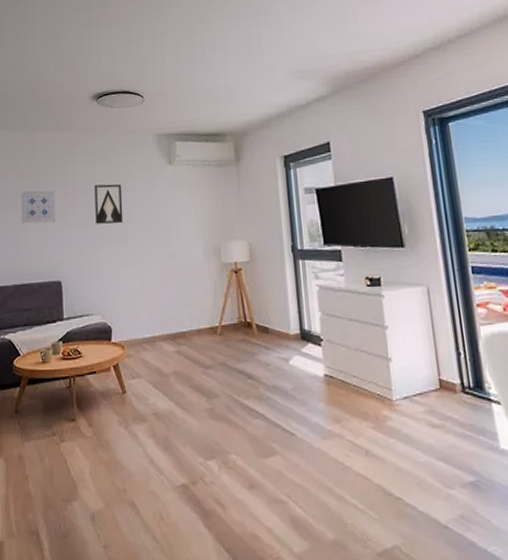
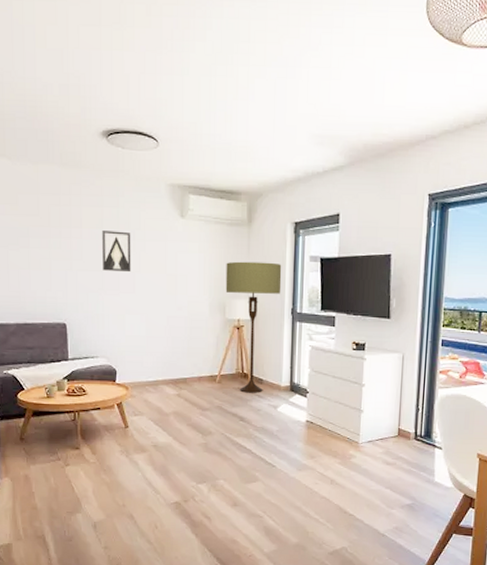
wall art: present [21,190,56,224] -> none [21,228,60,264]
floor lamp: none [217,199,278,345] -> present [225,261,282,393]

